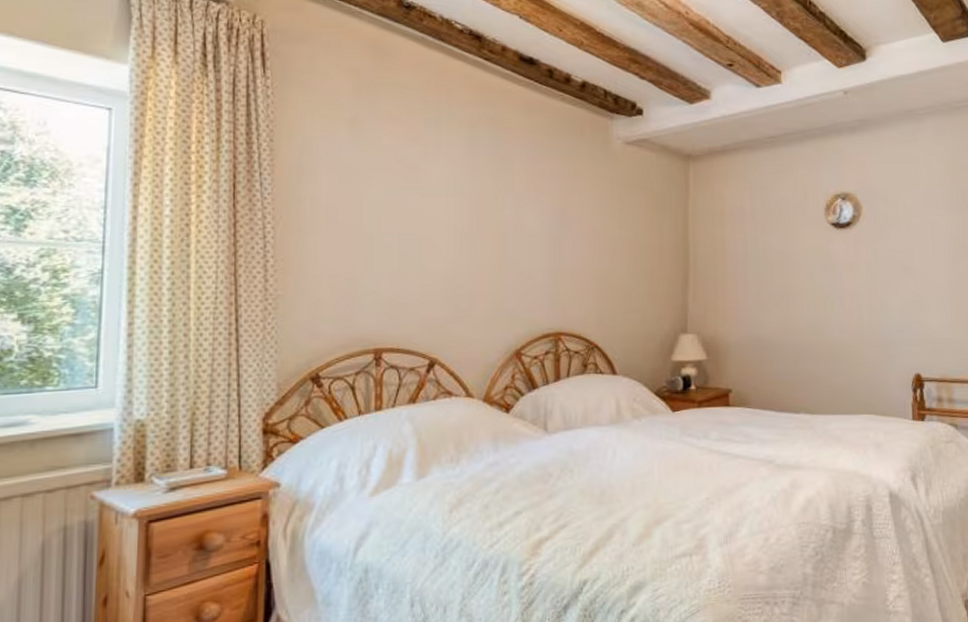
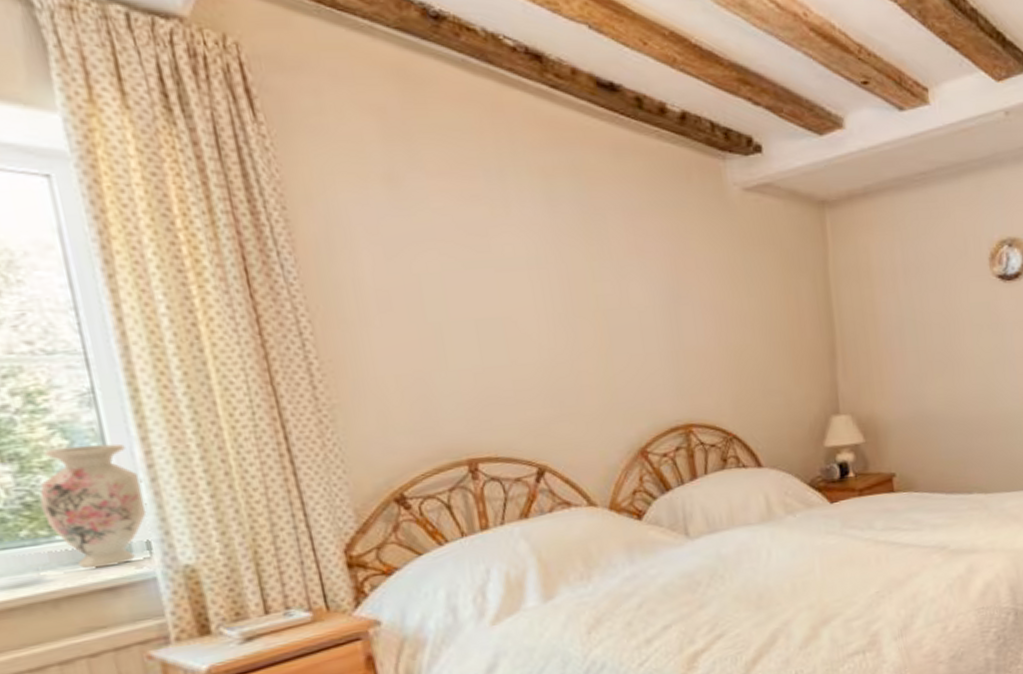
vase: none [41,315,121,416] -> present [40,443,147,569]

